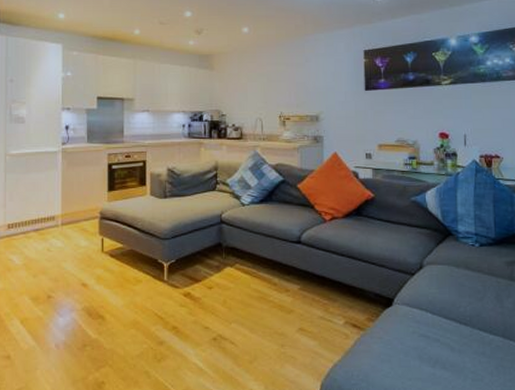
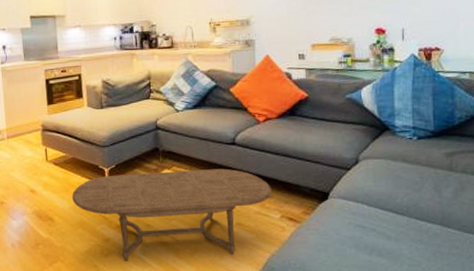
coffee table: none [127,268,336,368] -> present [72,168,272,261]

